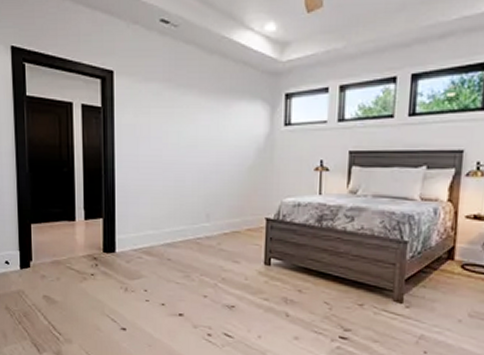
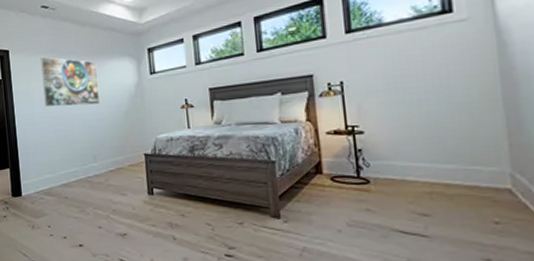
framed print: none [154,85,223,154] -> present [41,56,101,107]

